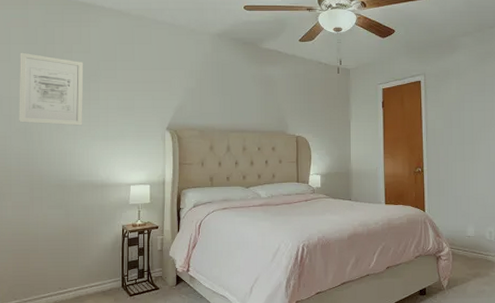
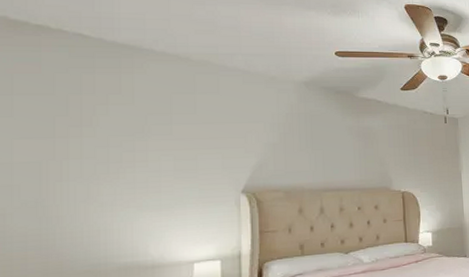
wall art: present [19,52,84,126] -> none [26,105,125,195]

